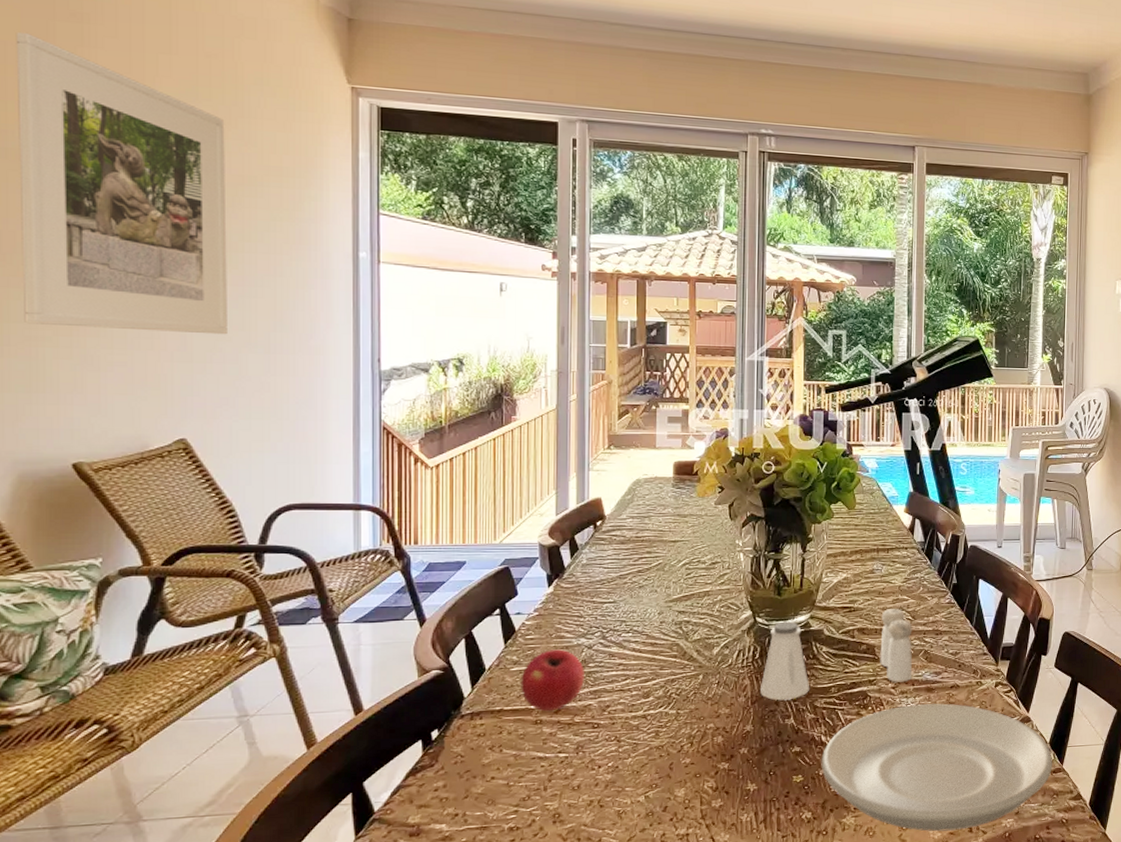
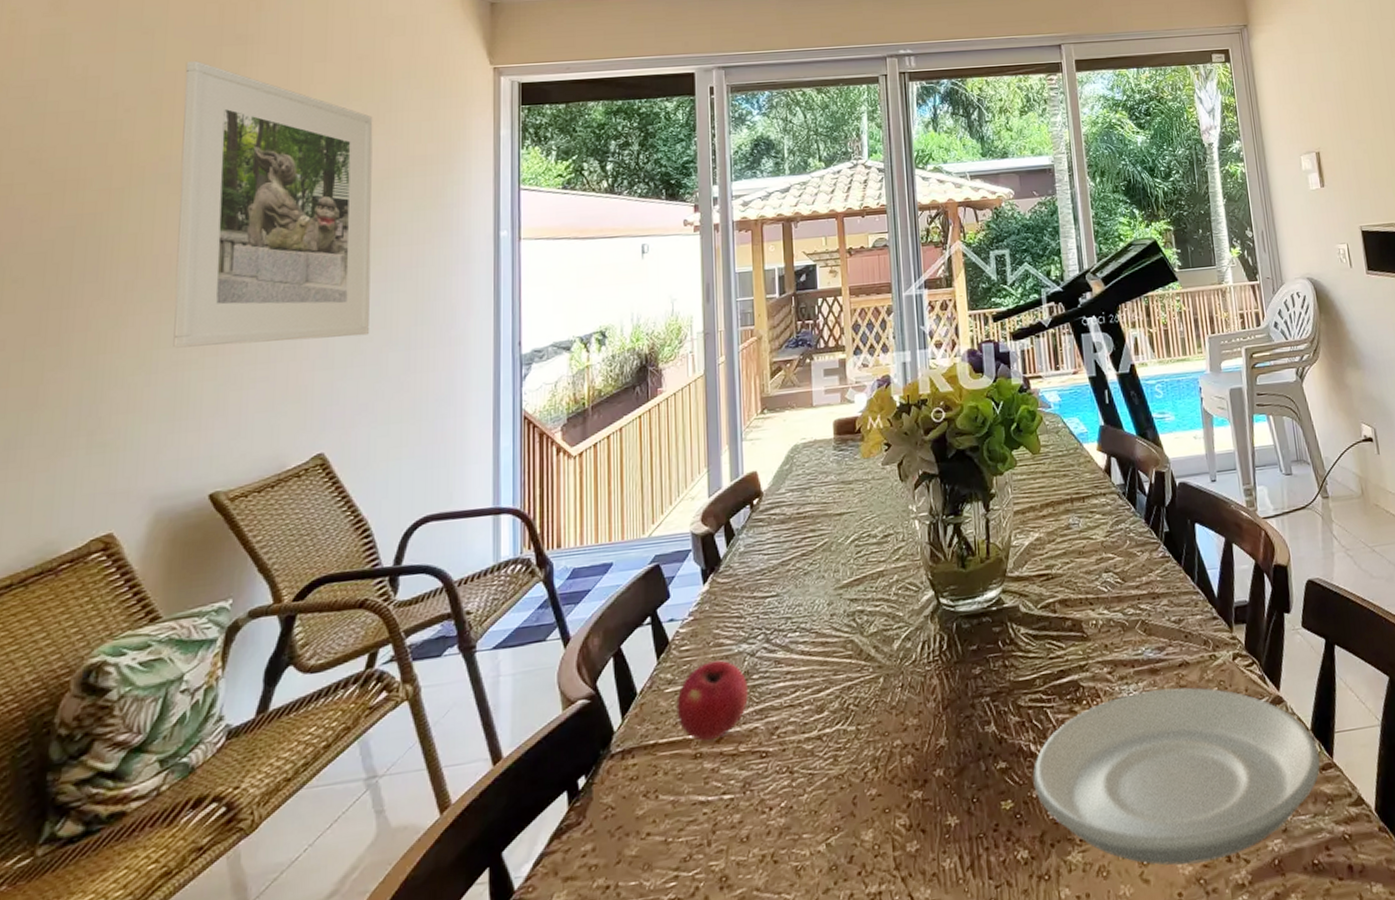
saltshaker: present [759,621,810,701] -> none [951,599,1011,702]
salt and pepper shaker: present [880,609,913,682] -> none [1085,570,1130,665]

